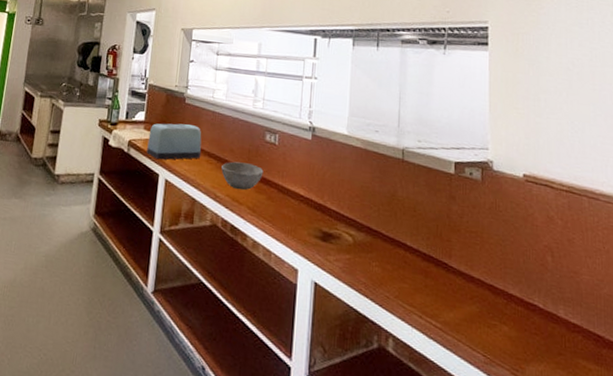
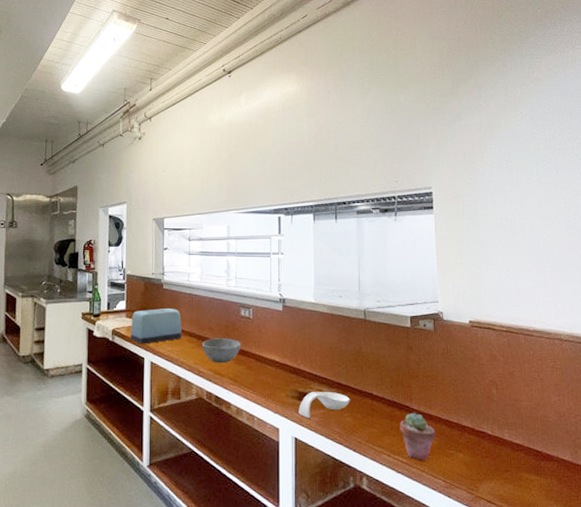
spoon rest: none [321,233,380,264] -> present [299,392,350,419]
potted succulent: none [435,271,477,328] -> present [400,412,436,460]

